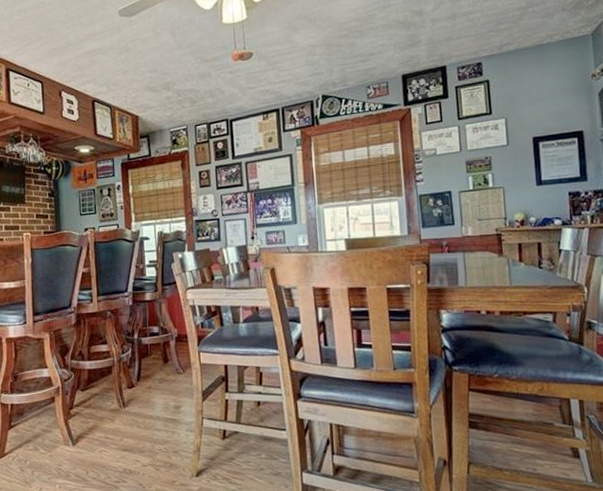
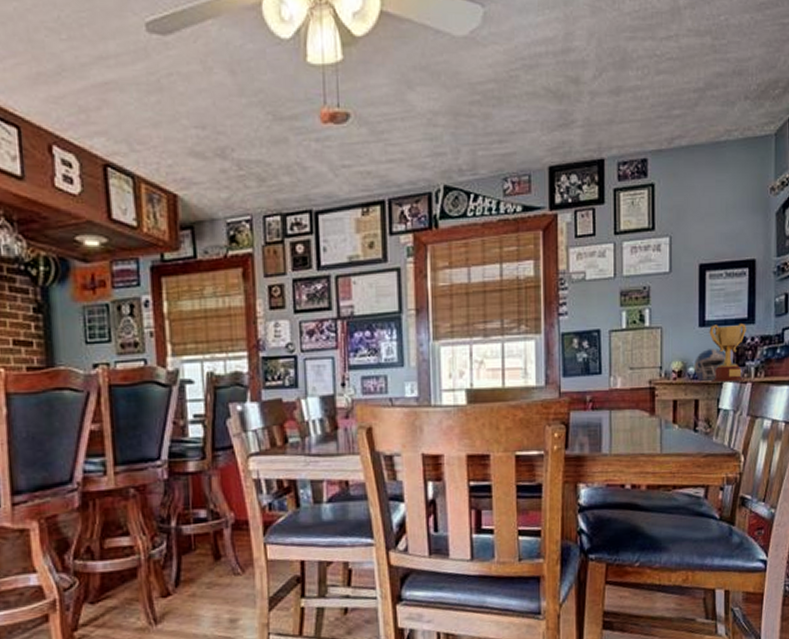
football helmet: none [535,202,563,229] -> present [694,349,726,382]
trophy: none [546,180,583,228] -> present [709,322,746,382]

